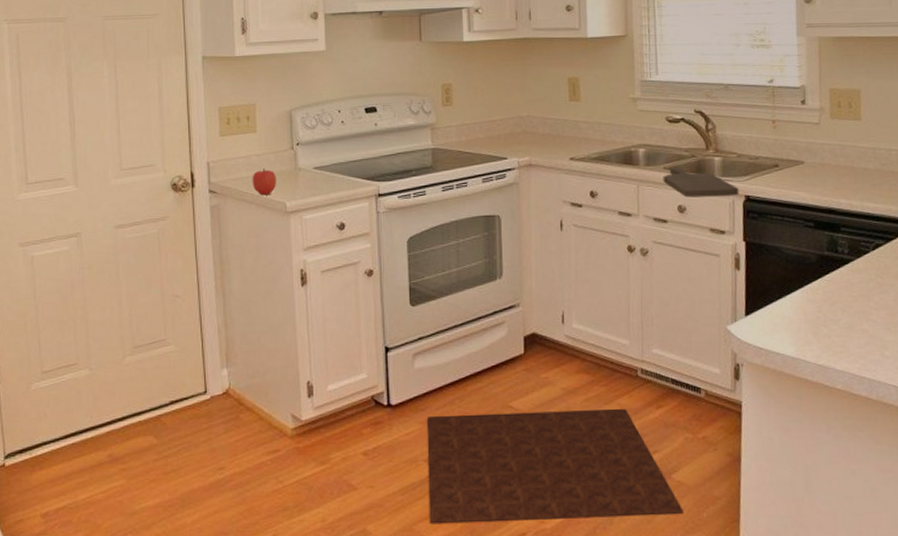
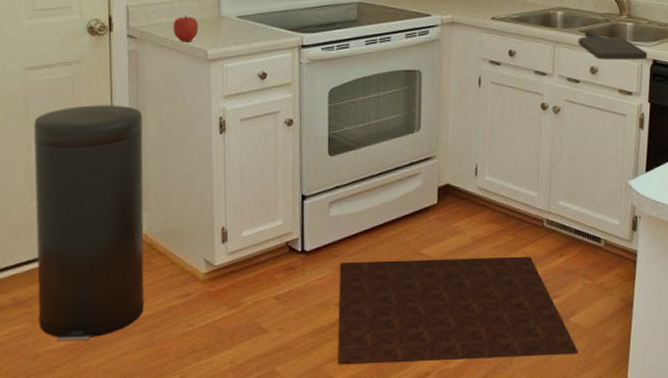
pedal bin: none [124,260,235,500] -> present [33,105,145,343]

